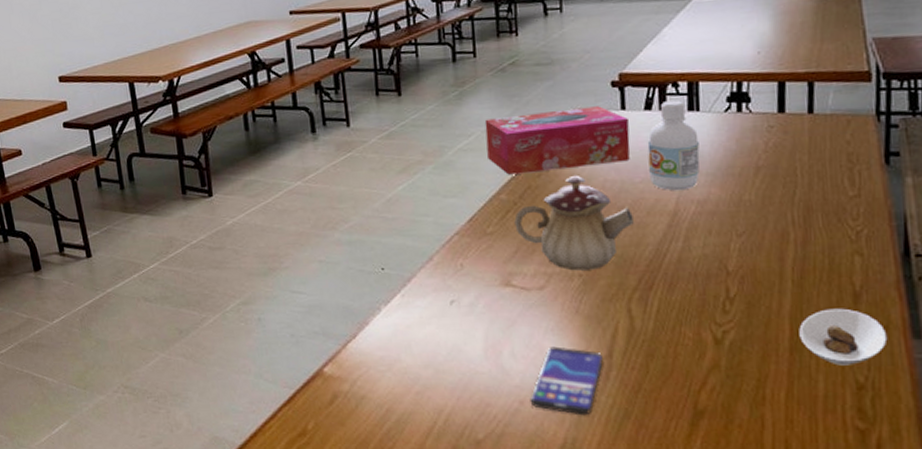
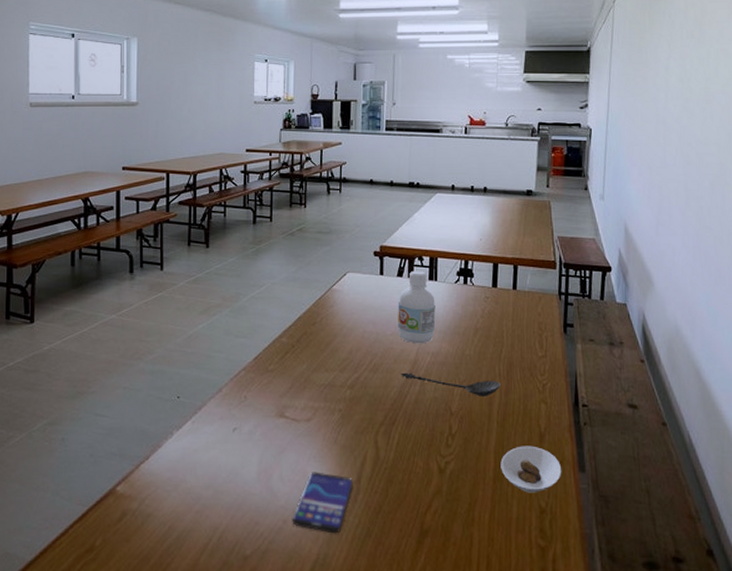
tissue box: present [484,106,630,175] -> none [274,270,385,322]
teapot: present [514,175,634,271] -> none [291,325,384,406]
spoon: none [656,226,795,251] -> present [400,372,501,396]

